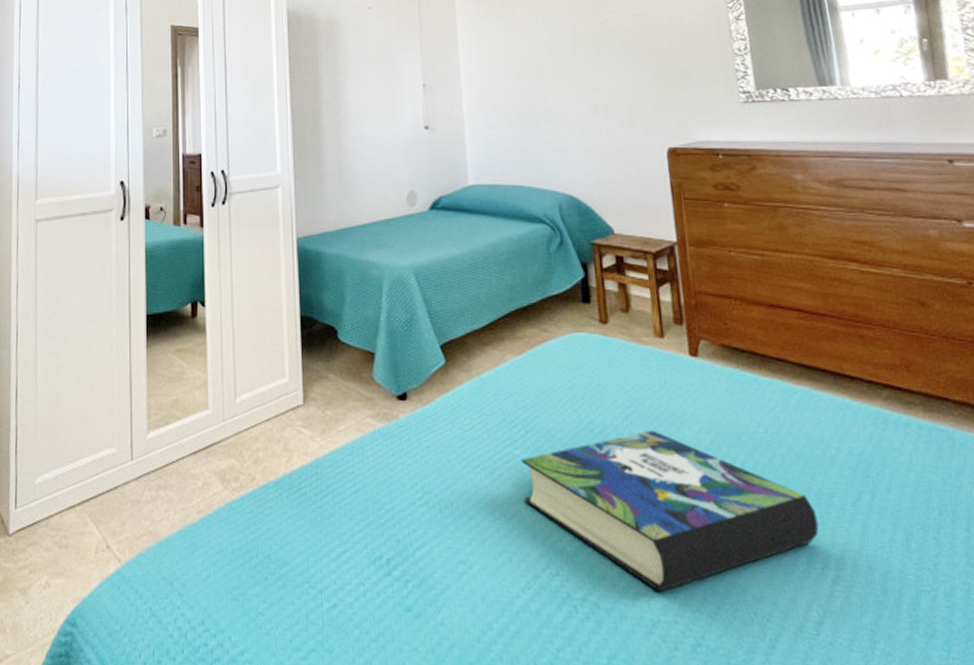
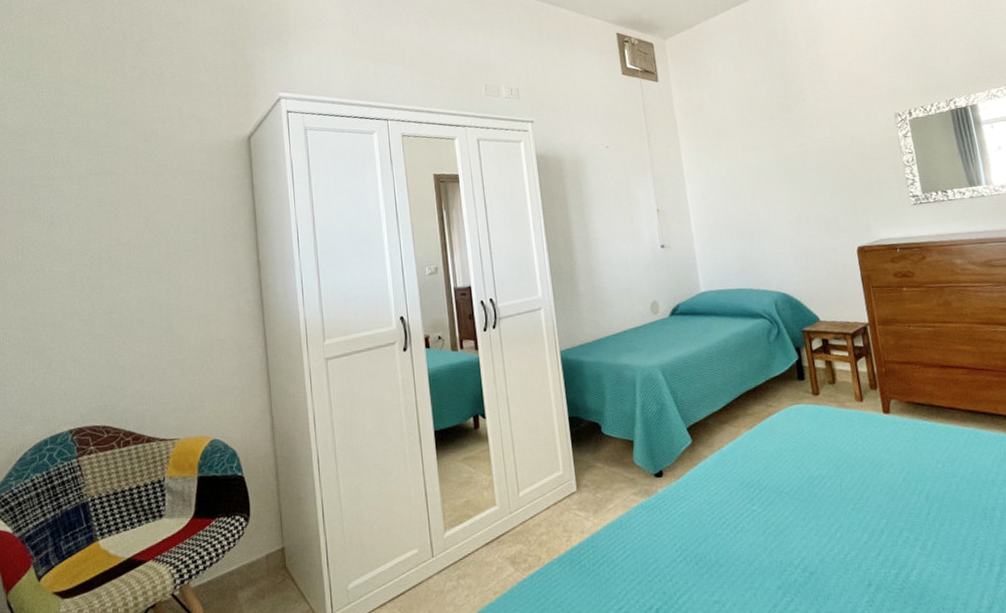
book: present [521,430,819,593] -> none [758,476,986,603]

